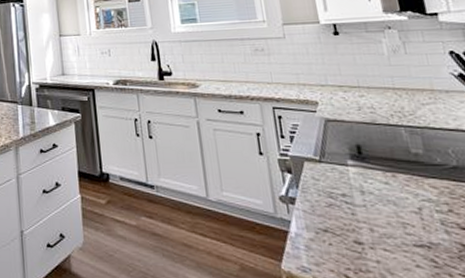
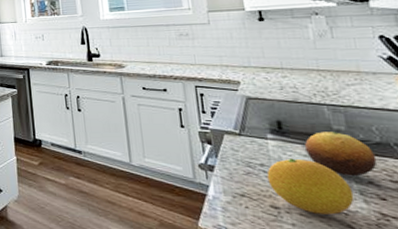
fruit: none [349,186,436,248] -> present [266,158,355,215]
fruit: none [384,156,456,205] -> present [304,132,377,177]

